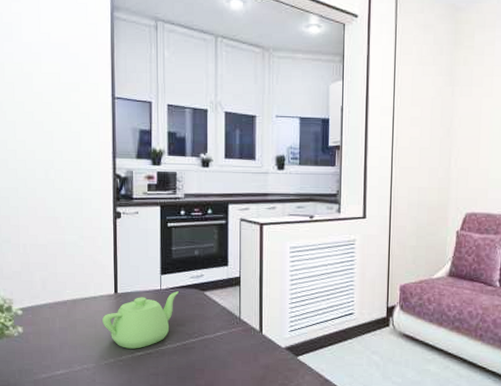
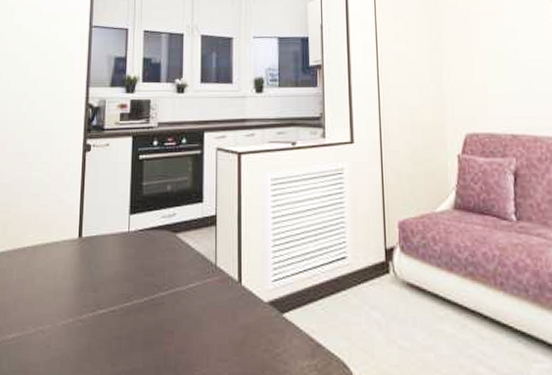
teapot: present [102,291,179,349] -> none [63,234,148,306]

